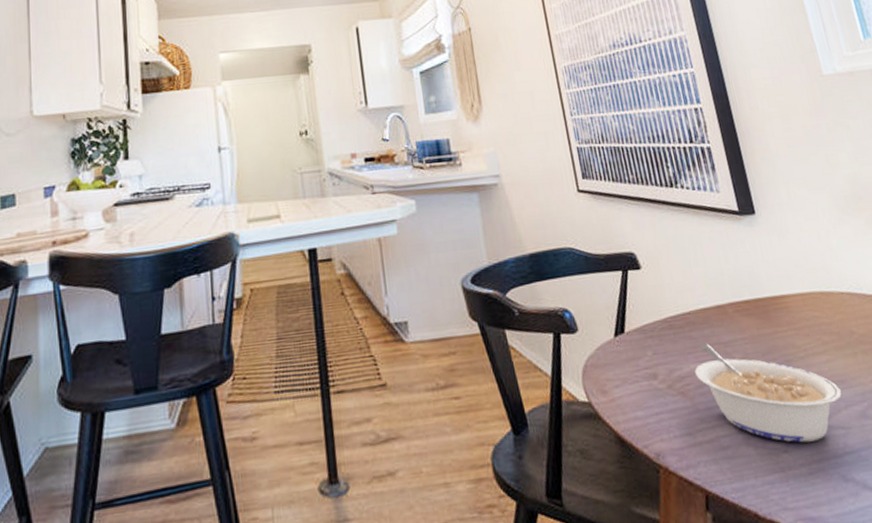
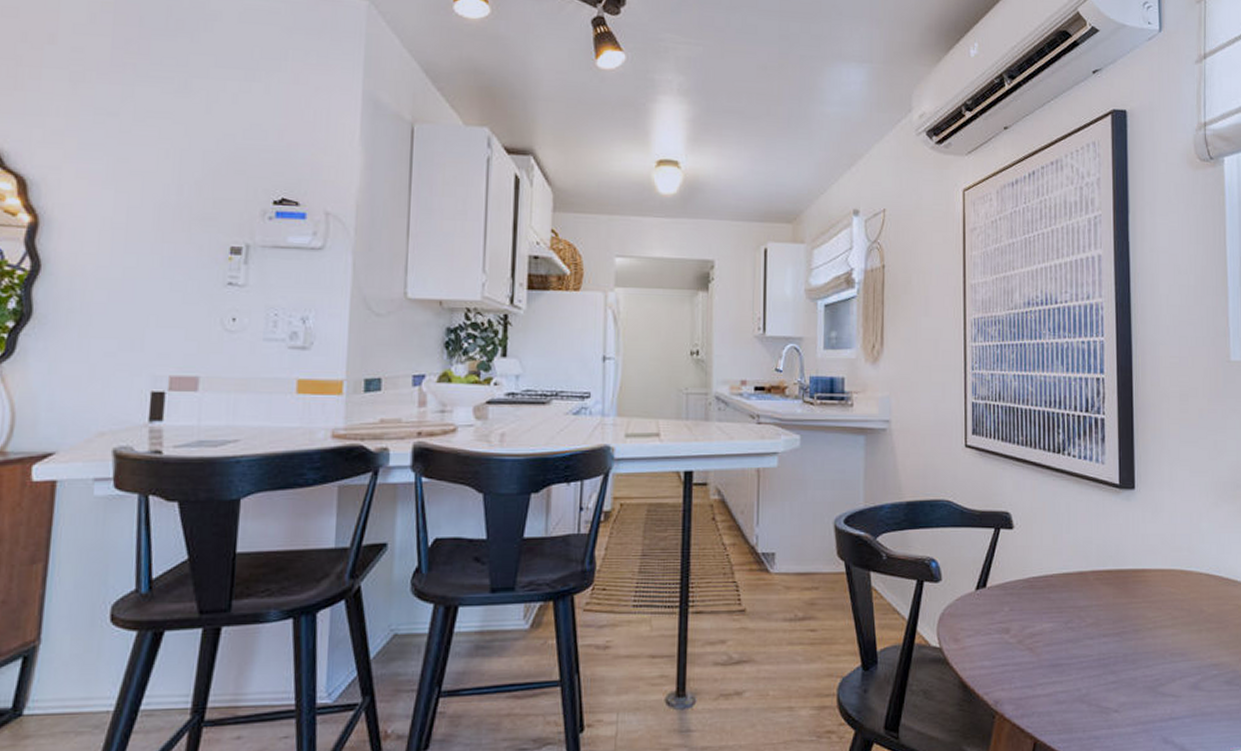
legume: present [694,342,842,443] -> none [1046,605,1180,705]

